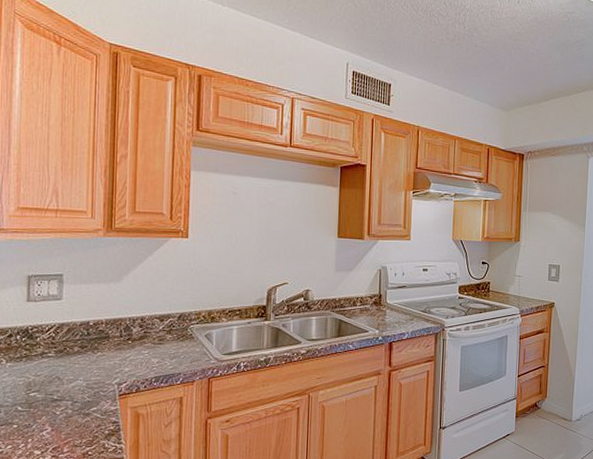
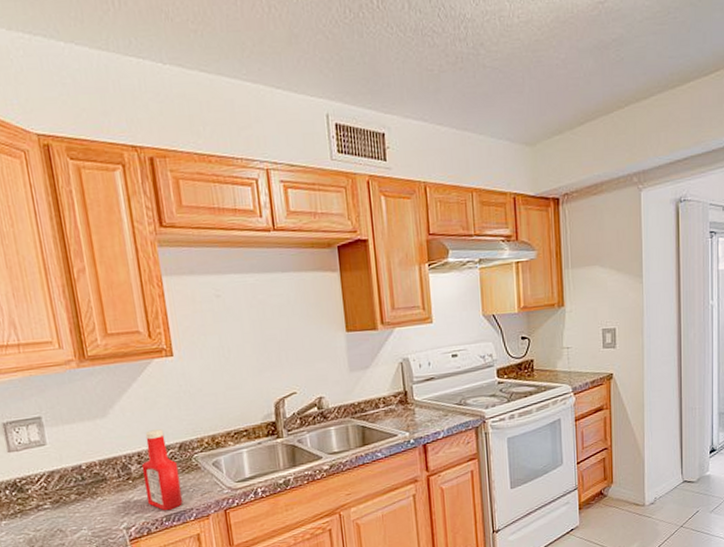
ketchup bottle: none [141,299,175,373] -> present [141,429,184,511]

